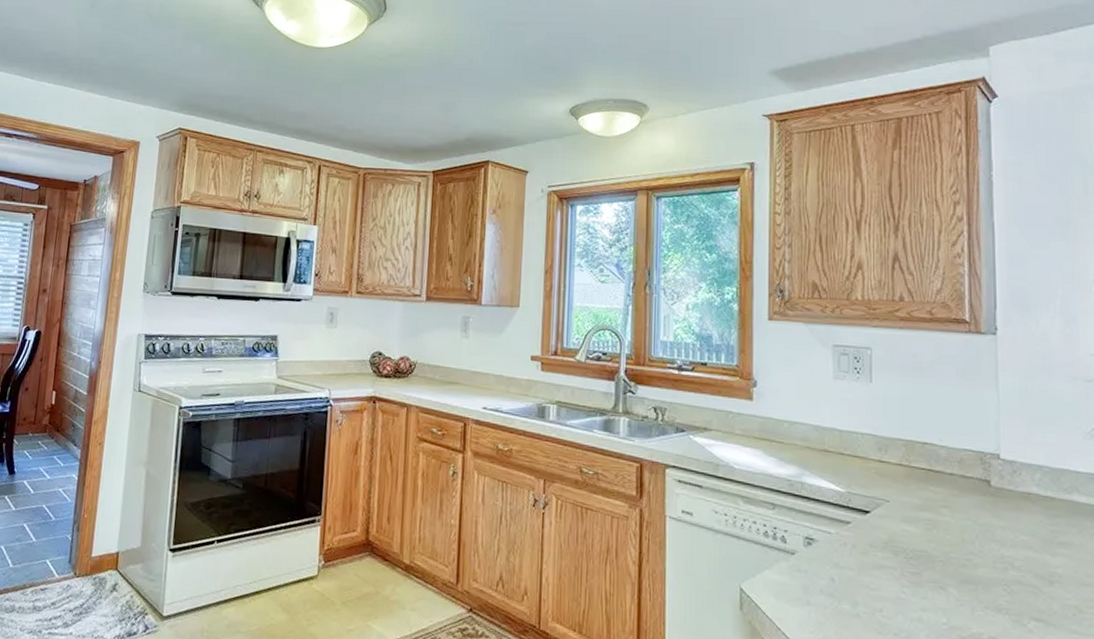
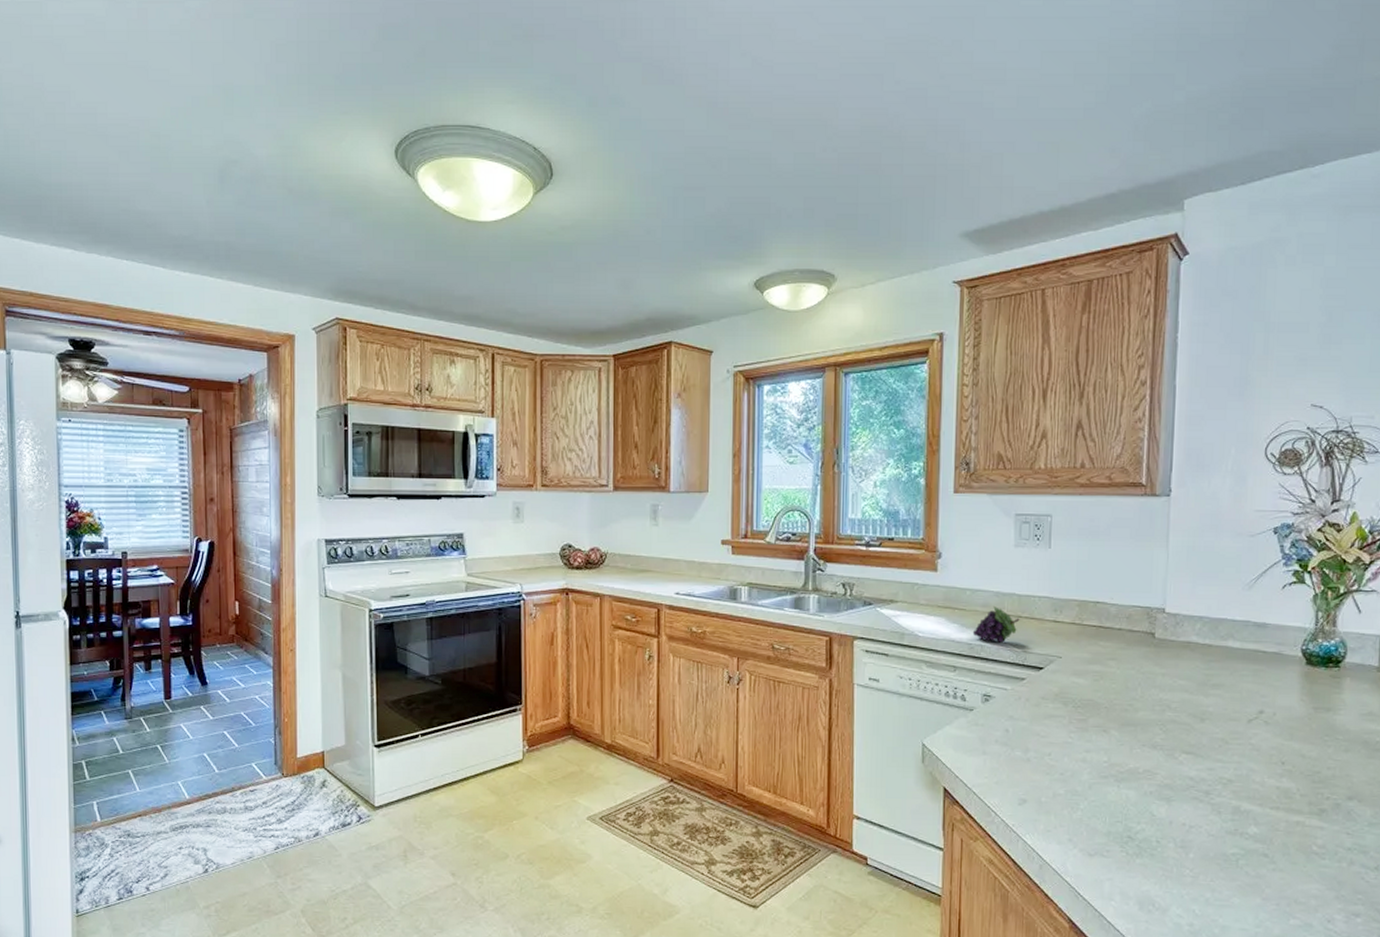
fruit: none [791,441,842,481] -> present [972,607,1020,643]

